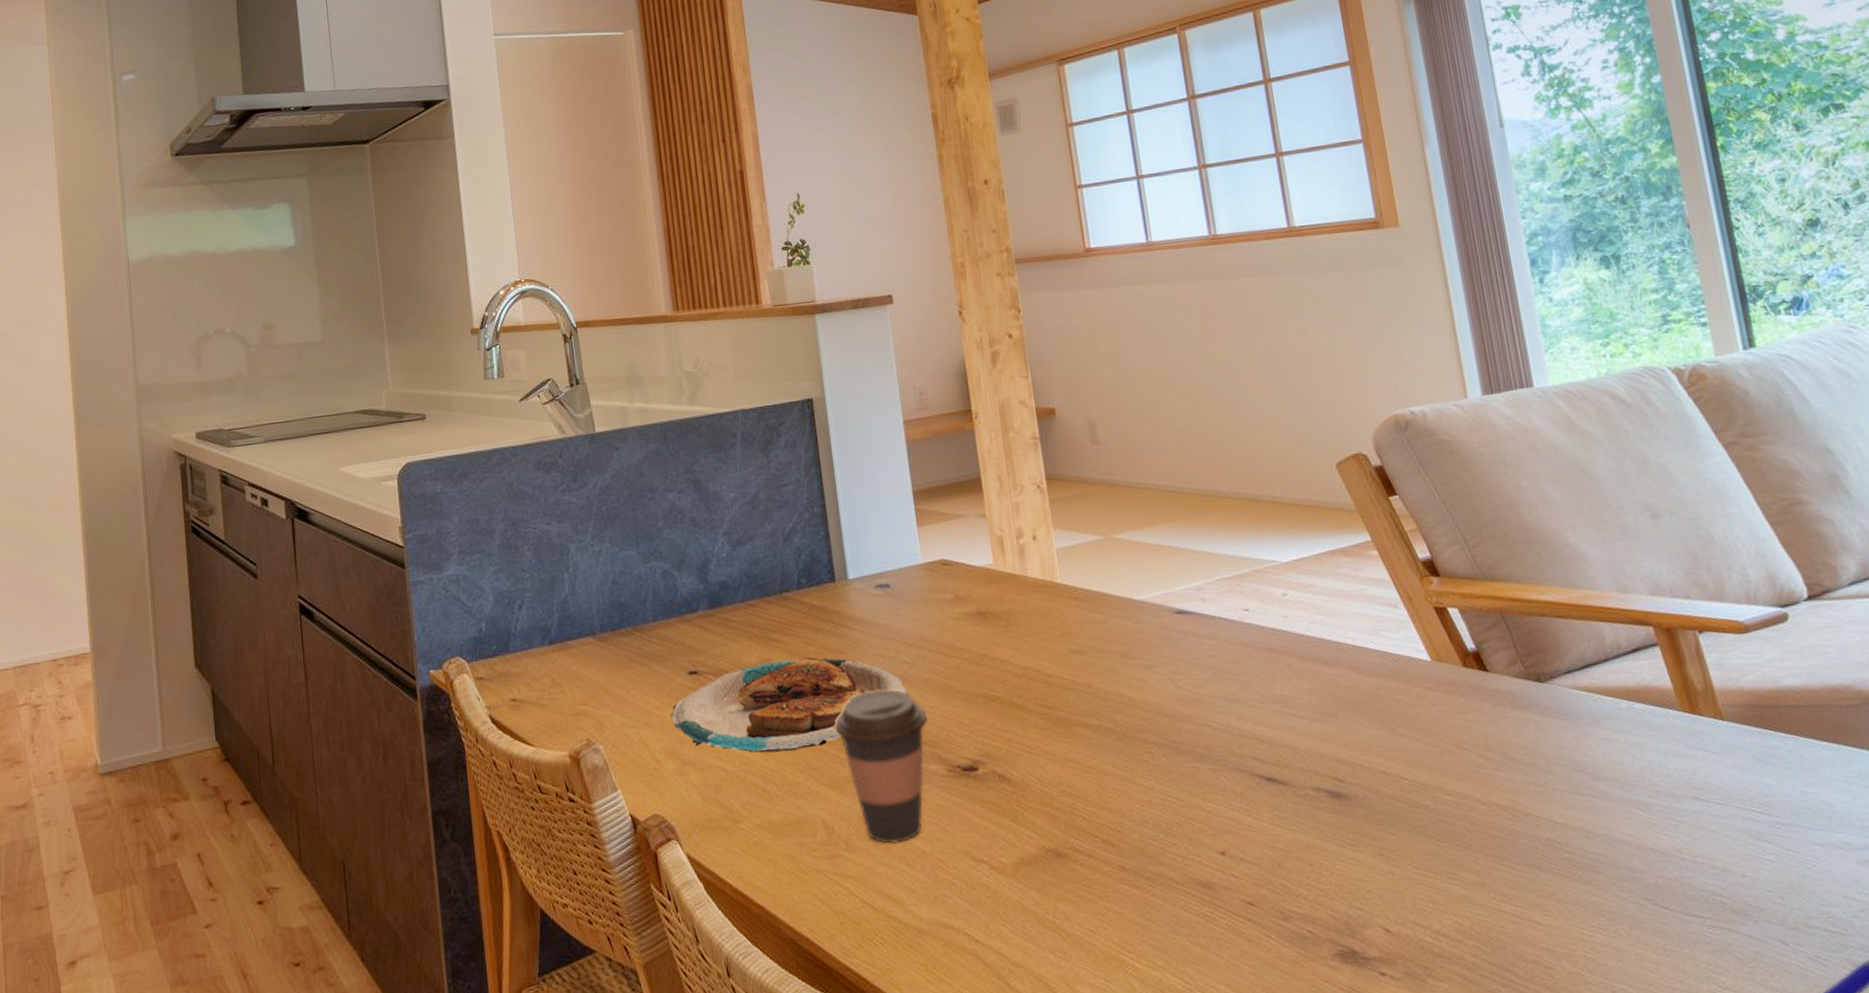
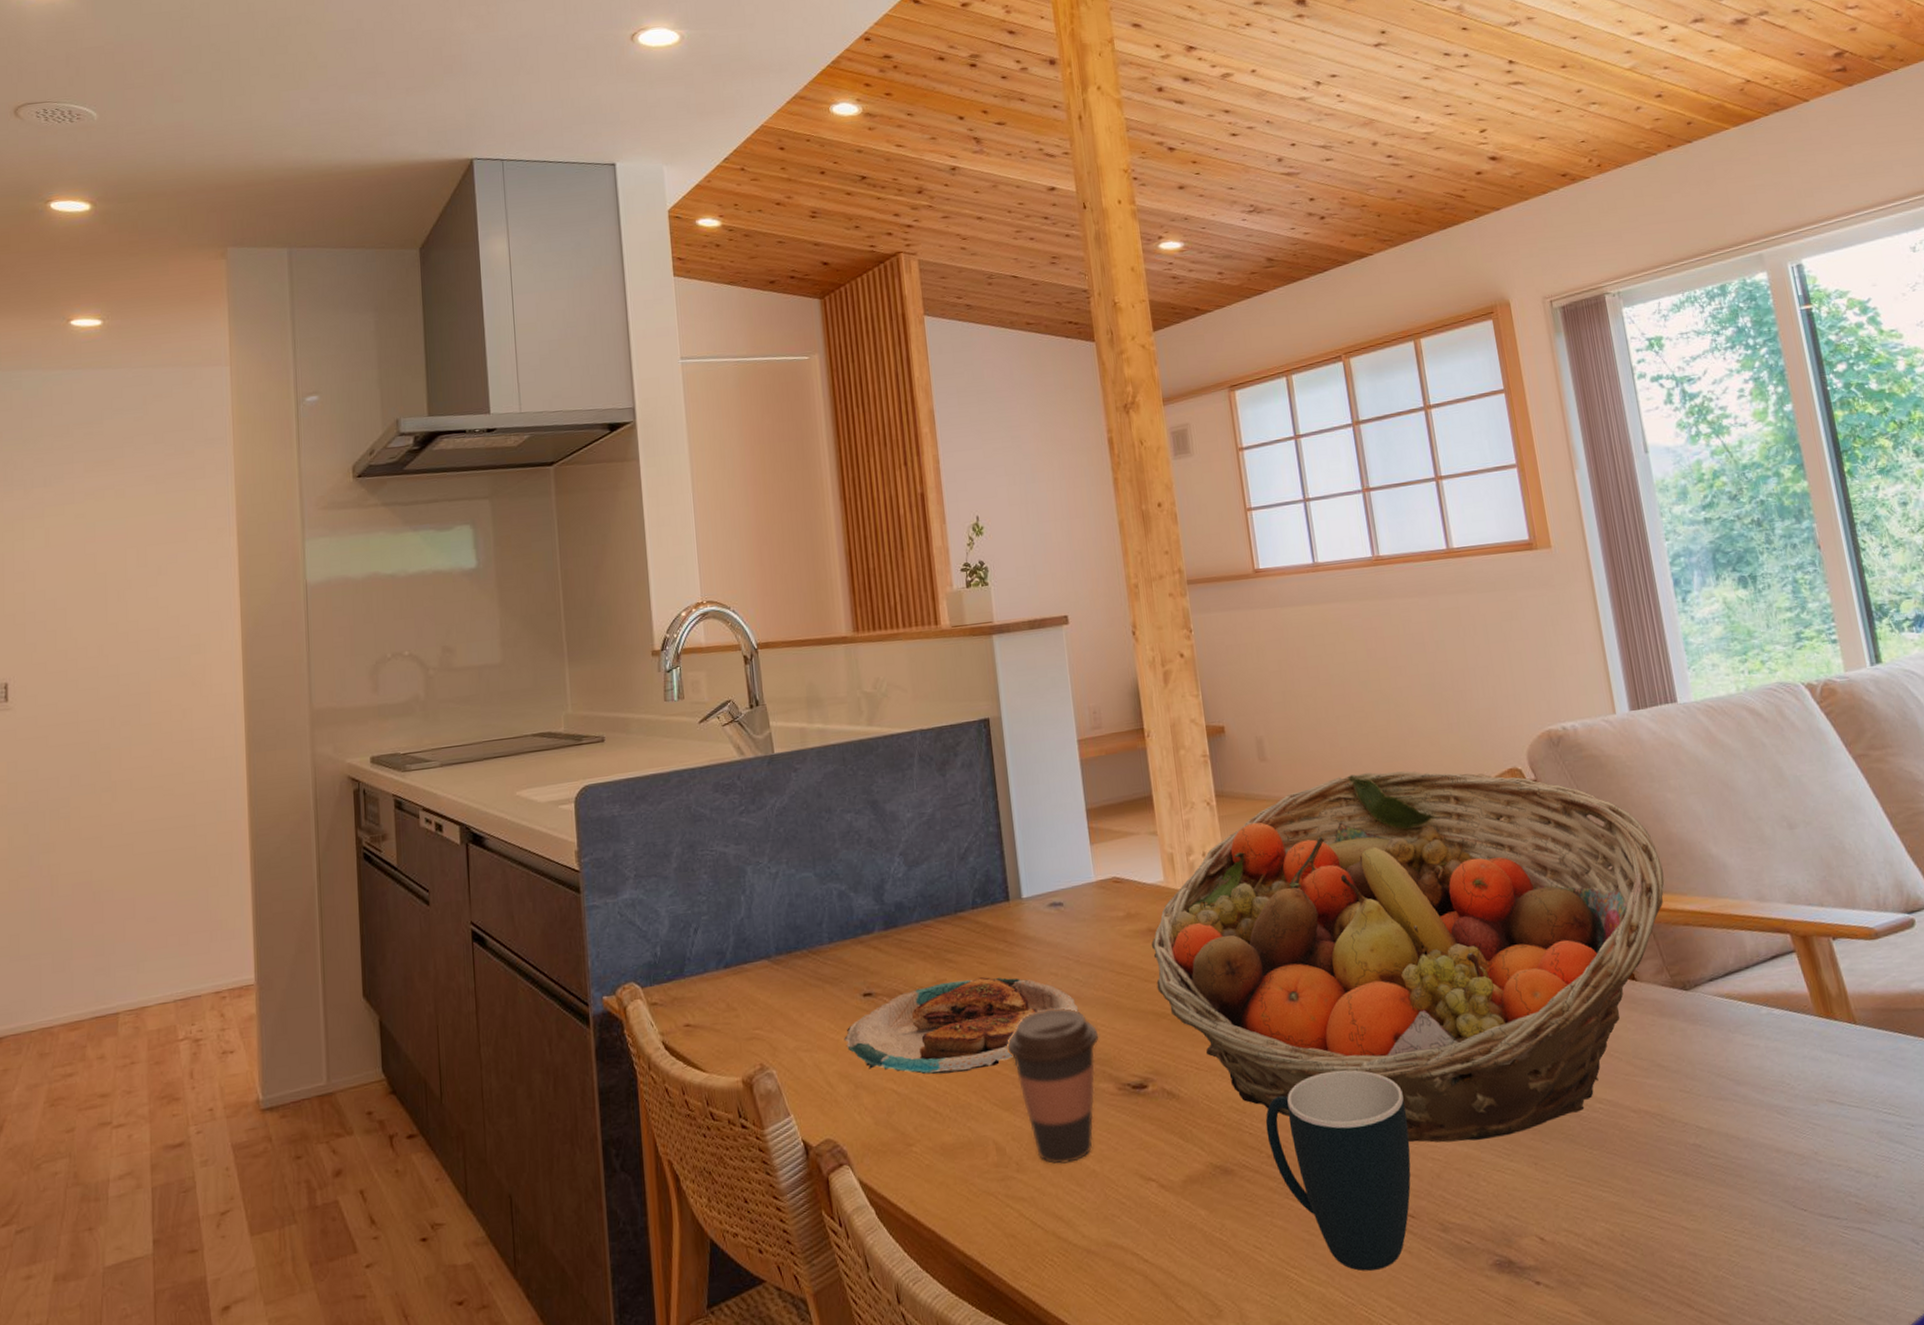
fruit basket: none [981,455,1519,832] -> present [1152,771,1665,1143]
mug: none [1099,756,1250,958] -> present [1265,1069,1411,1271]

